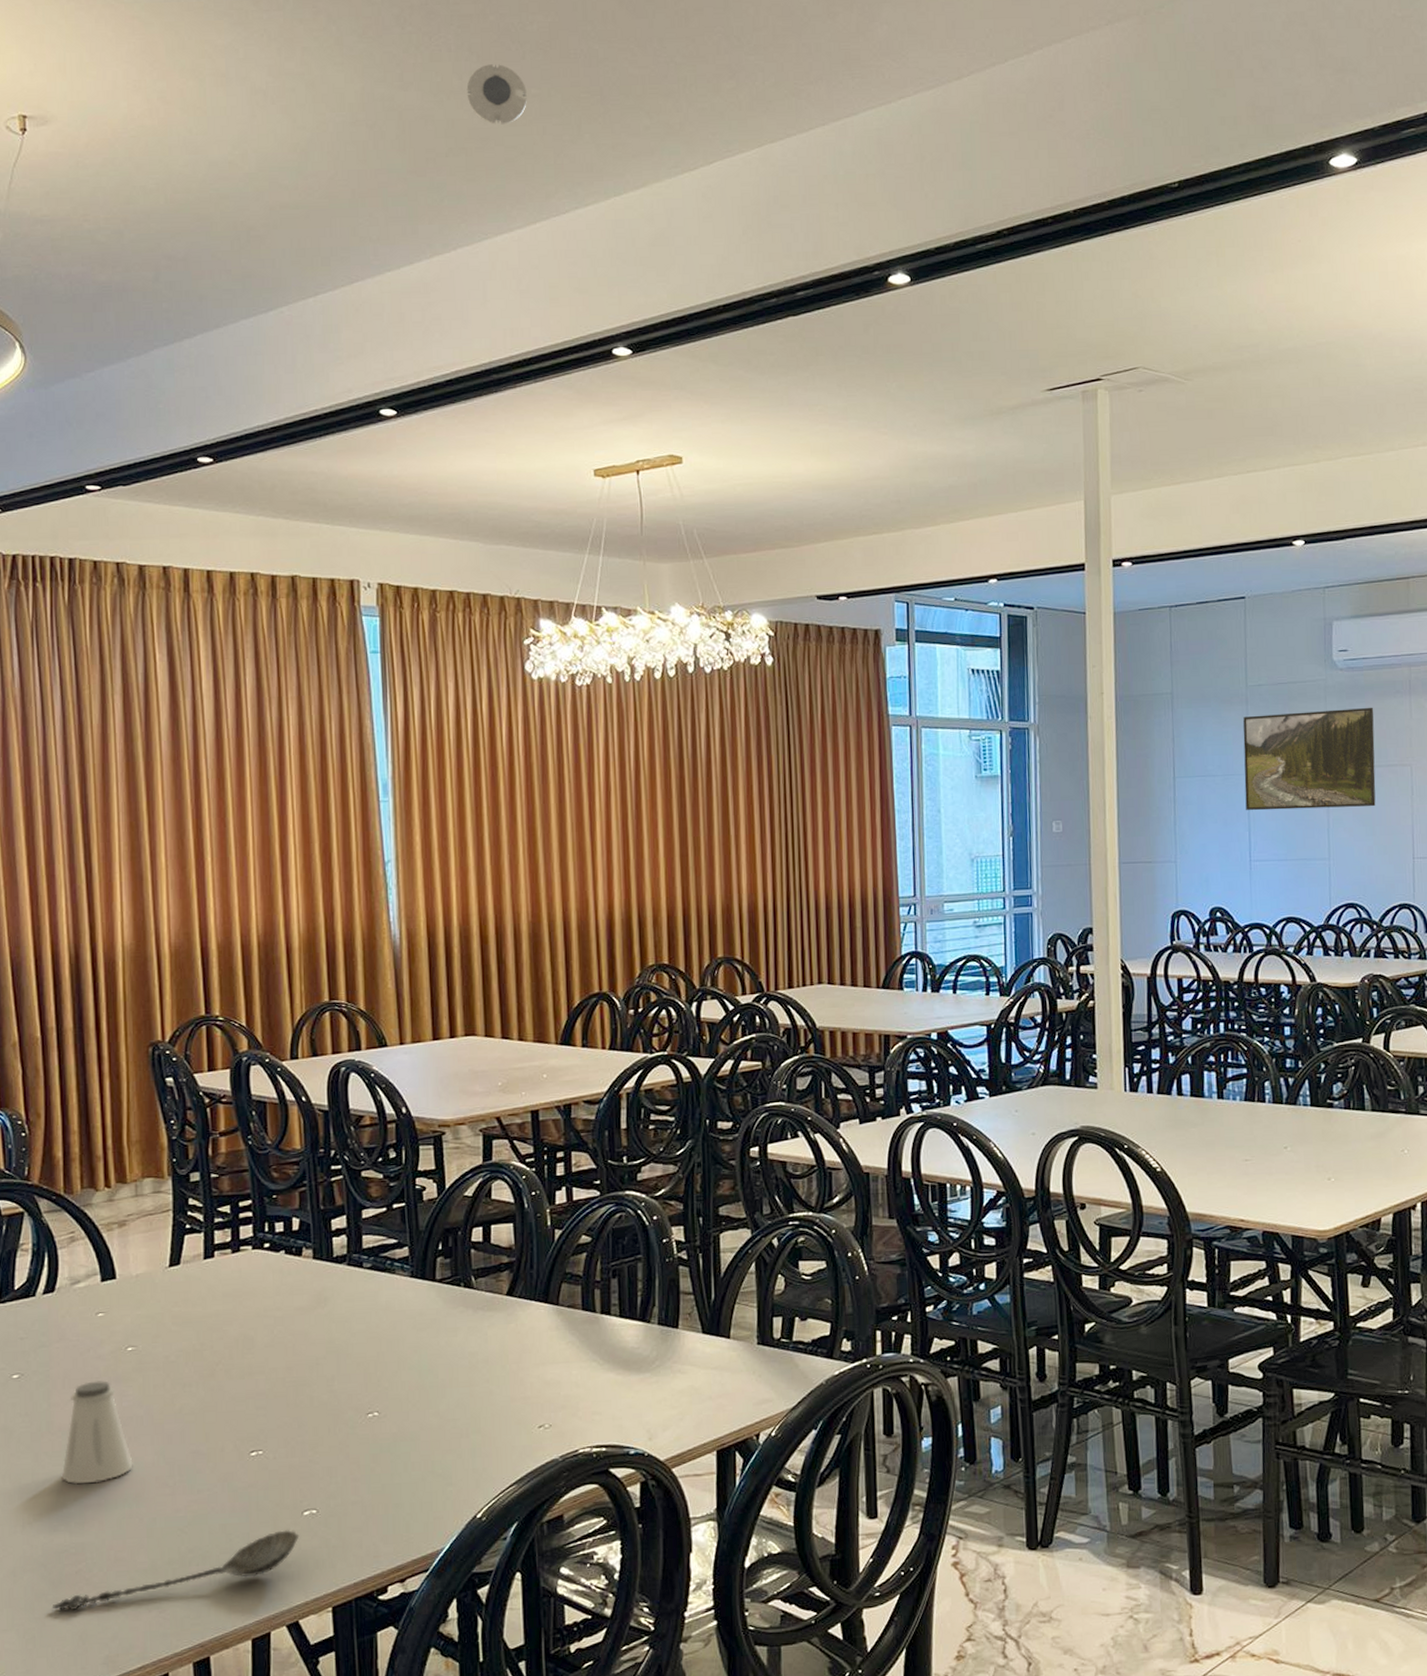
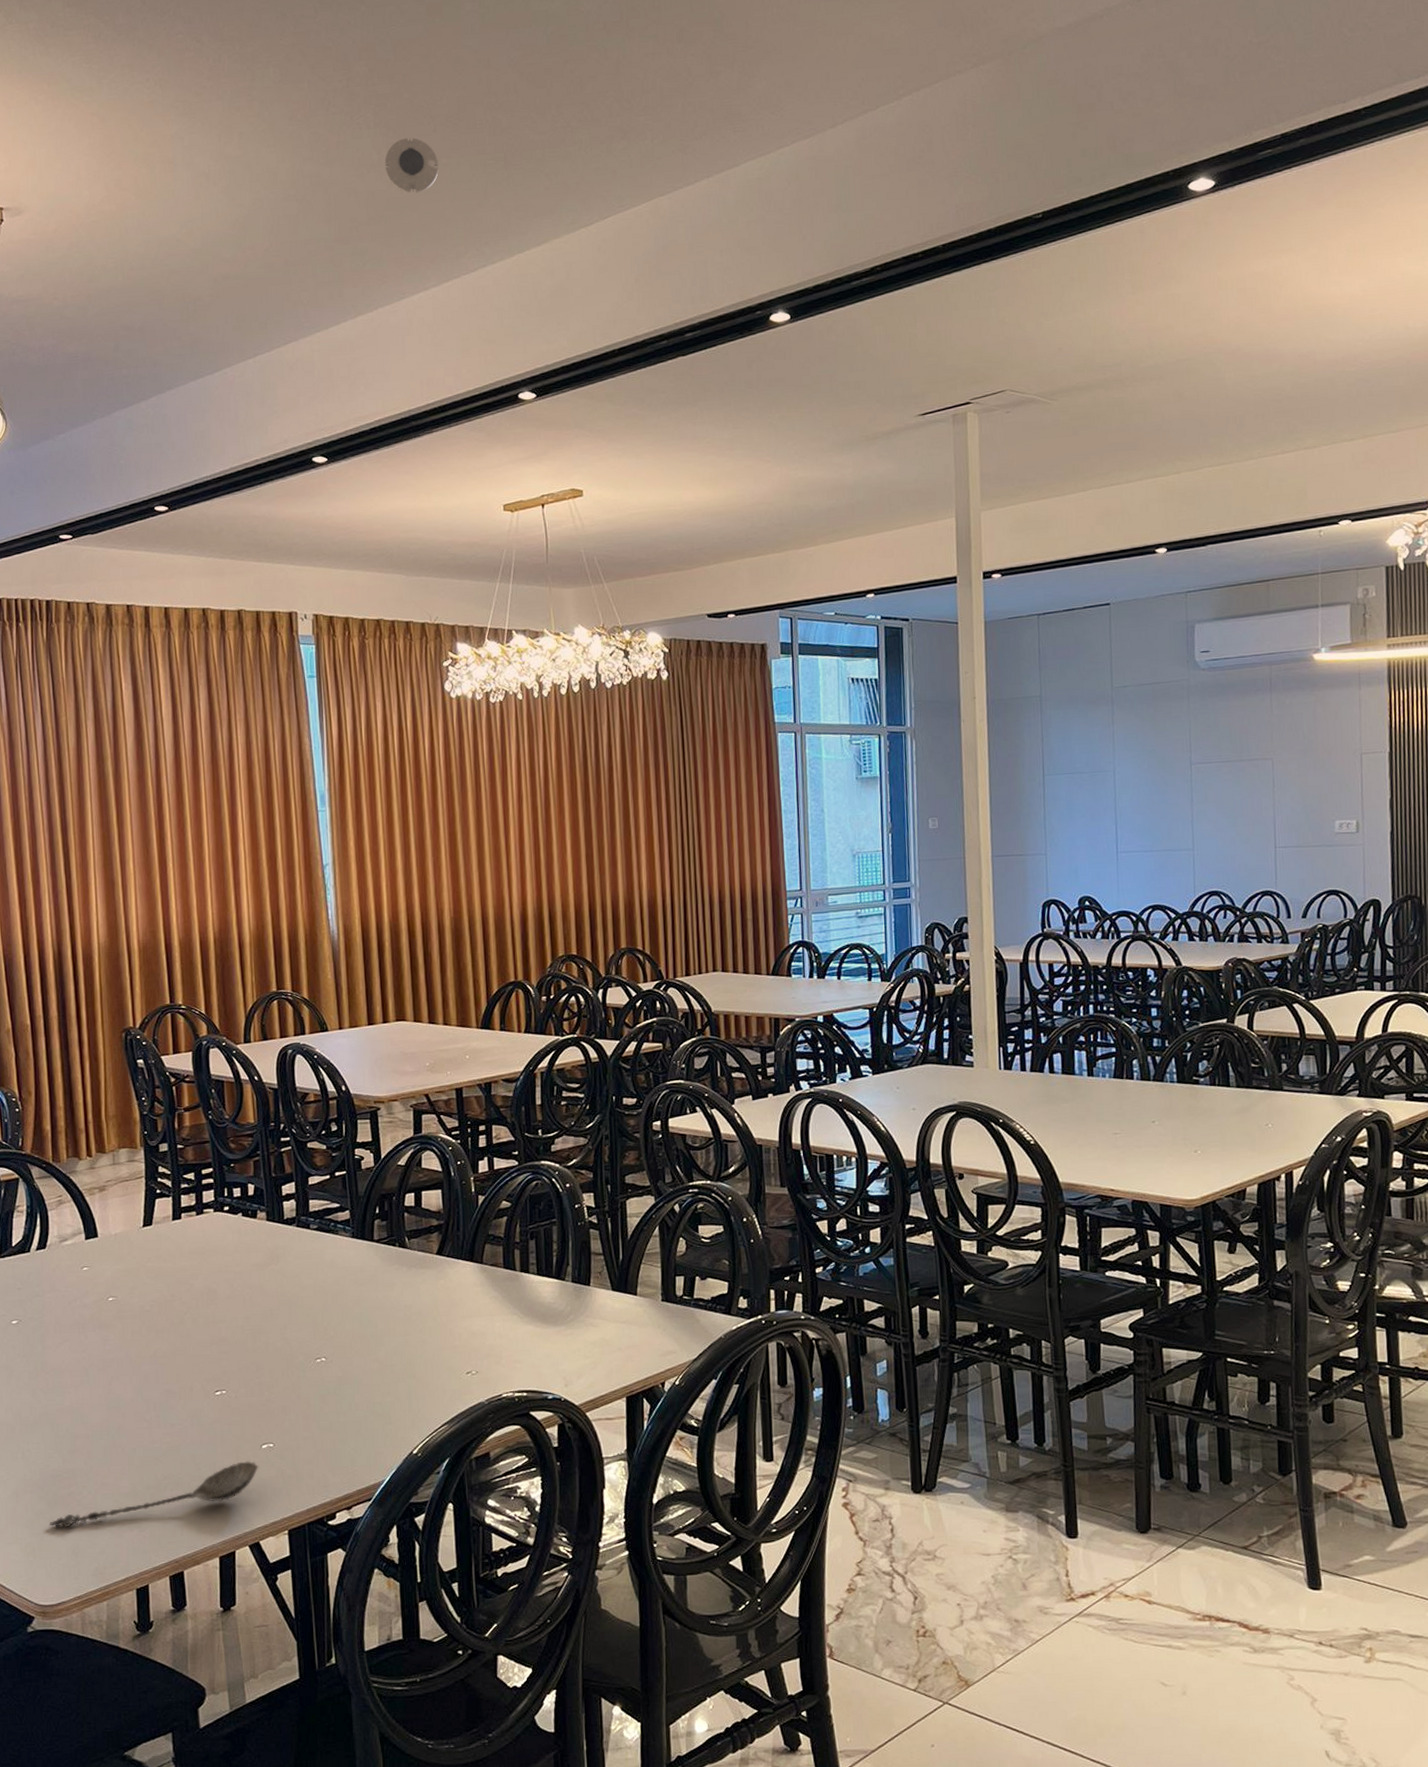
saltshaker: present [62,1381,133,1485] -> none [55,1327,115,1418]
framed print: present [1243,707,1376,811] -> none [1109,704,1238,805]

